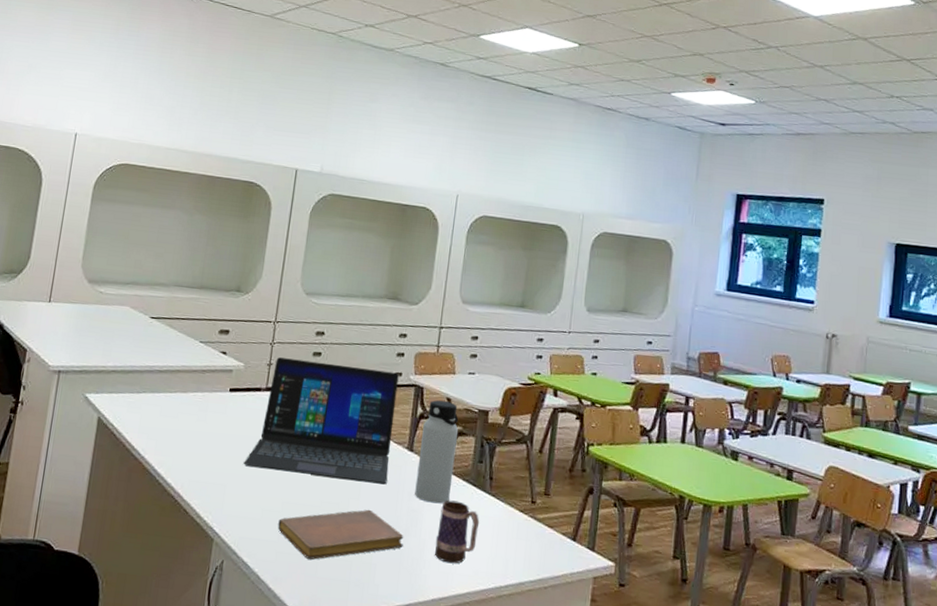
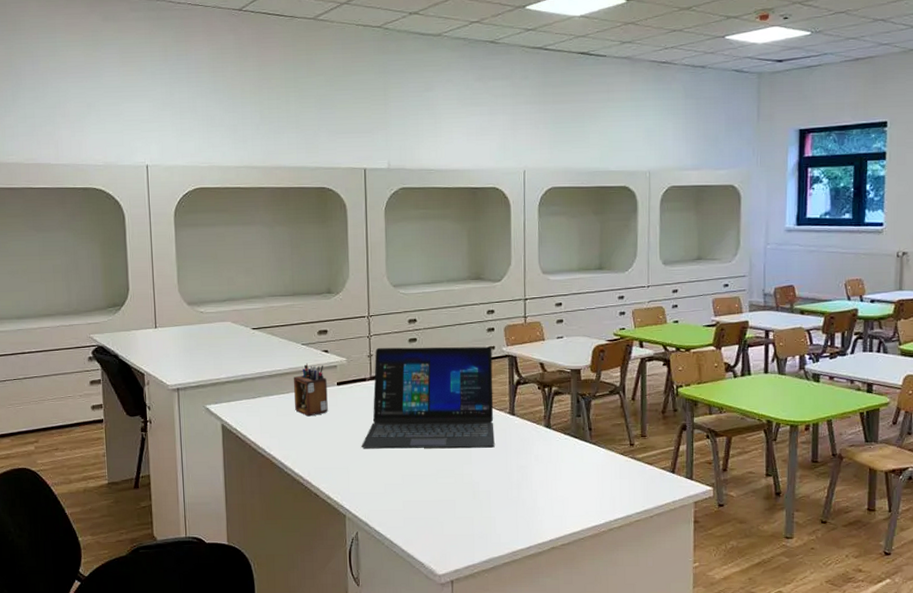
desk organizer: none [180,363,220,422] -> present [293,363,328,417]
notebook: present [278,509,404,560] -> none [401,471,517,521]
water bottle: present [415,400,459,504] -> none [520,366,555,458]
mug: present [434,500,480,564] -> none [546,453,585,508]

